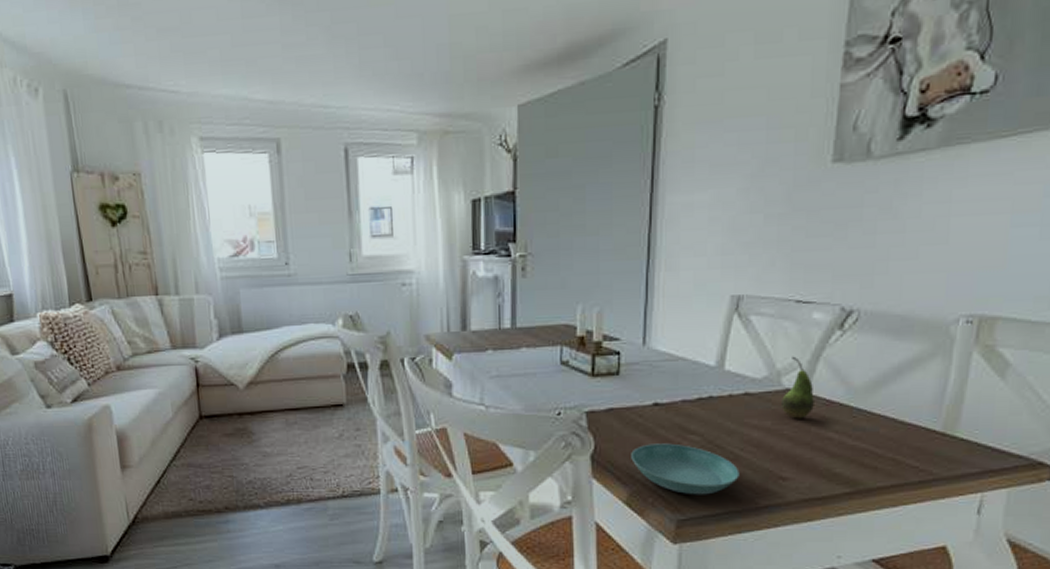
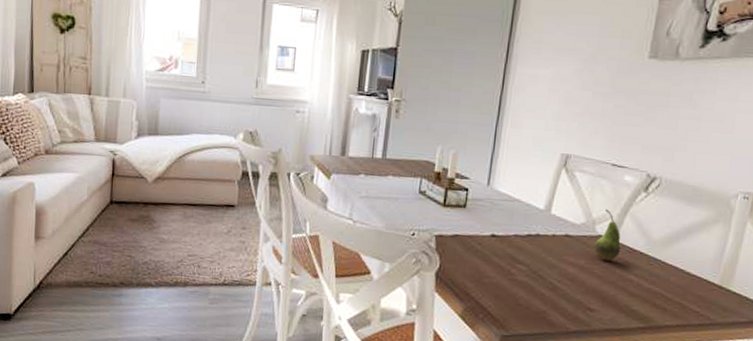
saucer: present [631,443,740,495] -> none [468,268,556,317]

